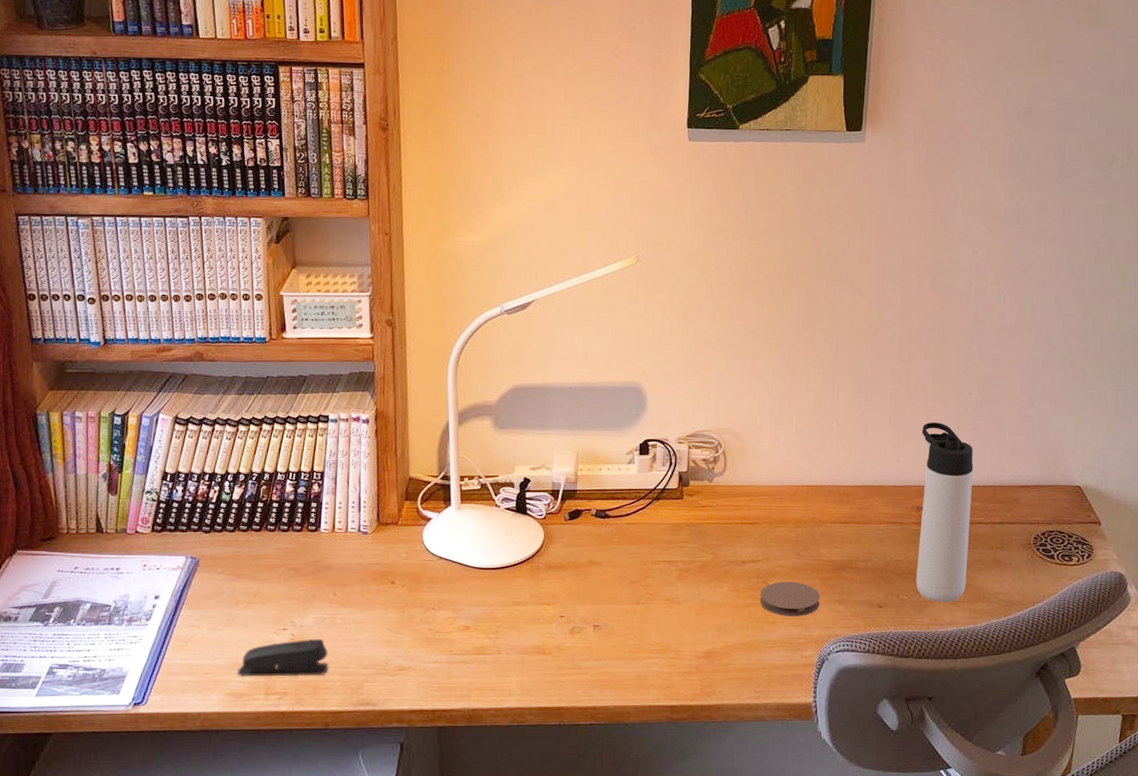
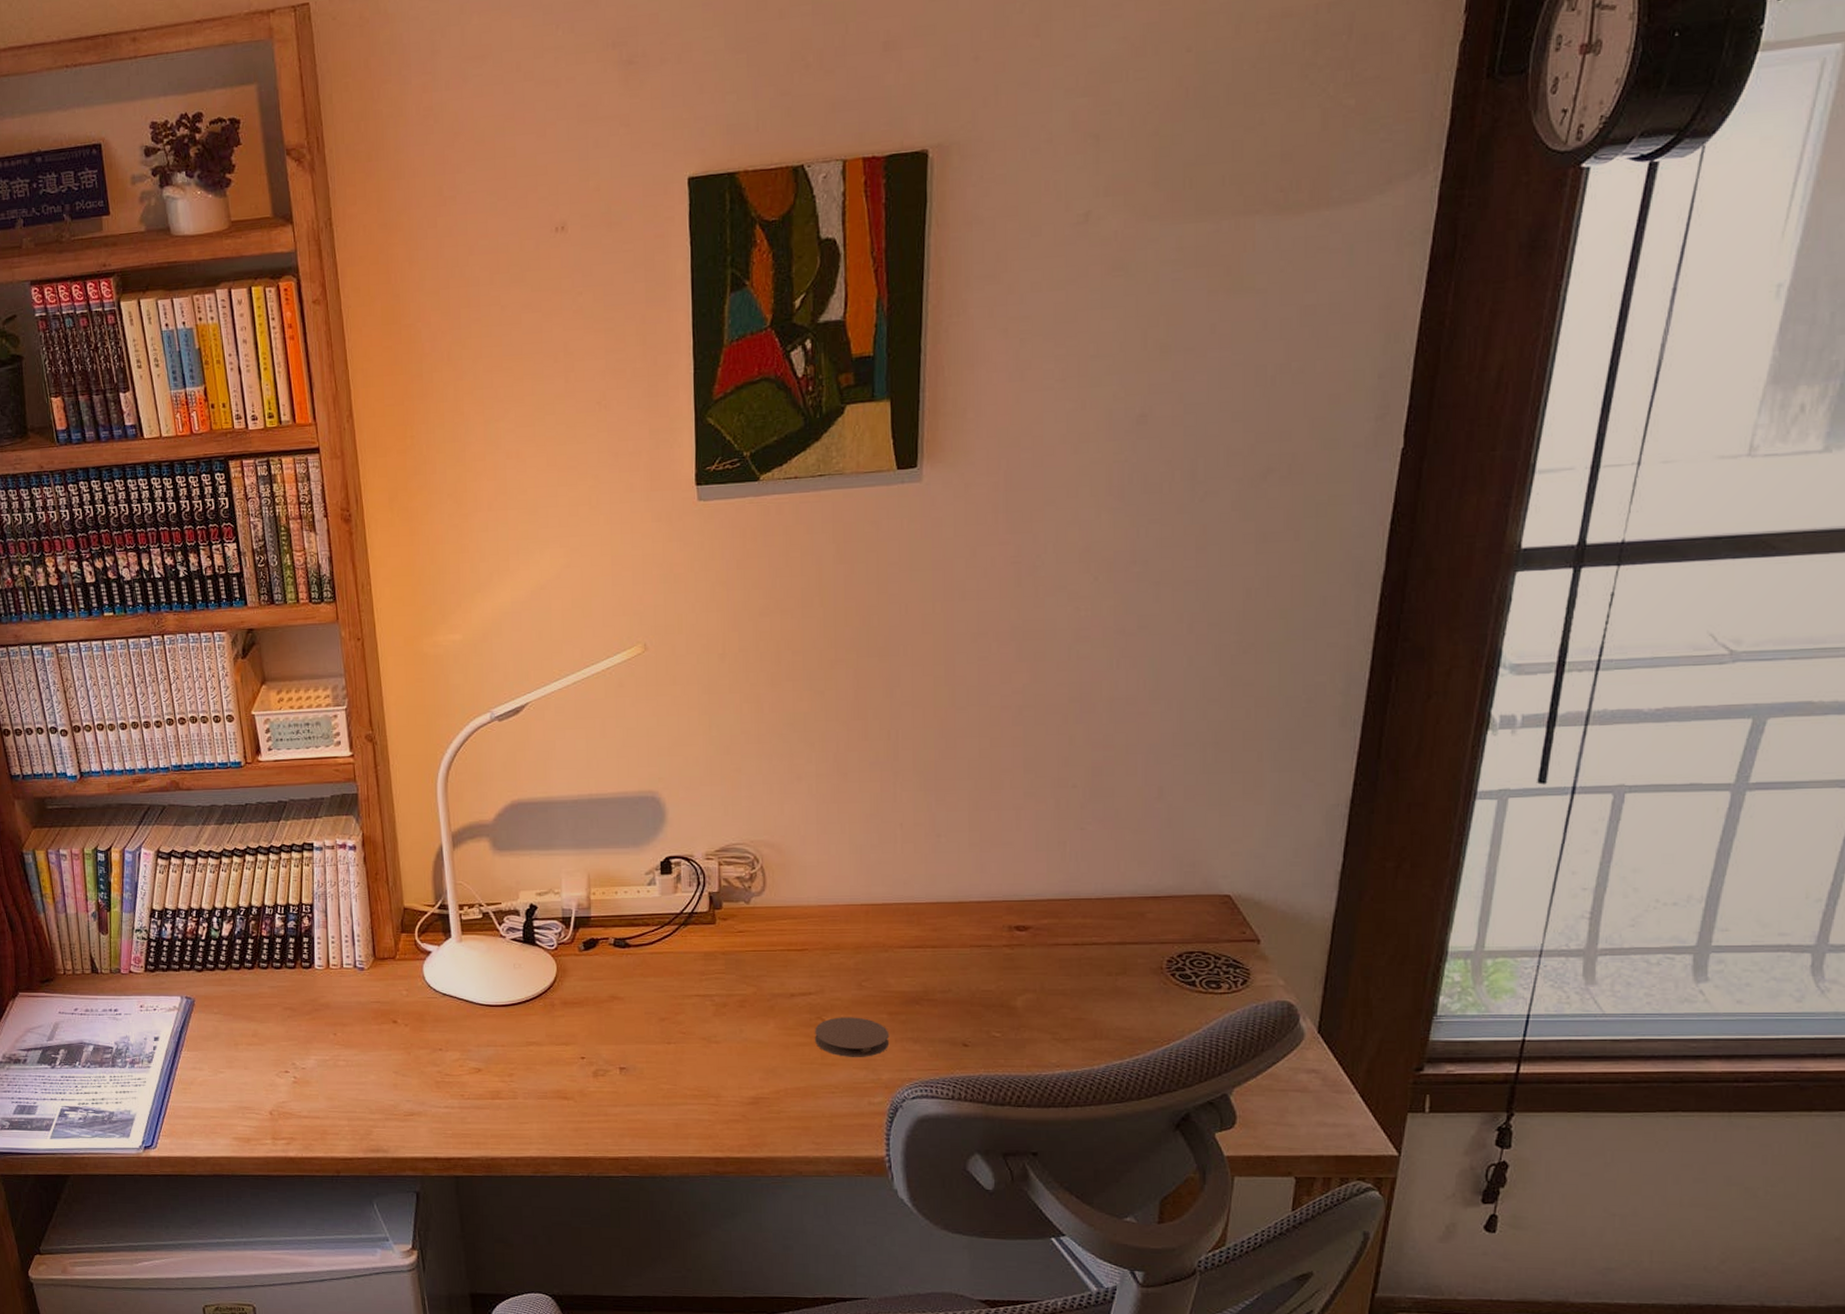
stapler: present [238,638,329,677] -> none [243,1081,336,1122]
thermos bottle: present [916,422,973,602] -> none [1010,822,1082,1040]

